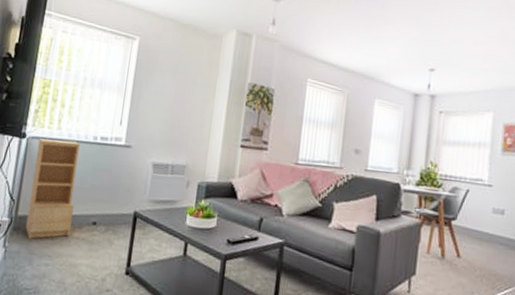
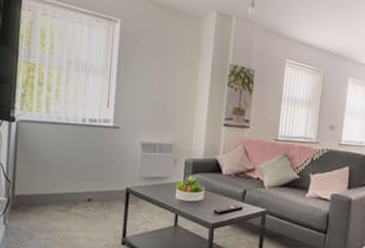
bookshelf: present [25,138,80,239] -> none [23,122,69,216]

